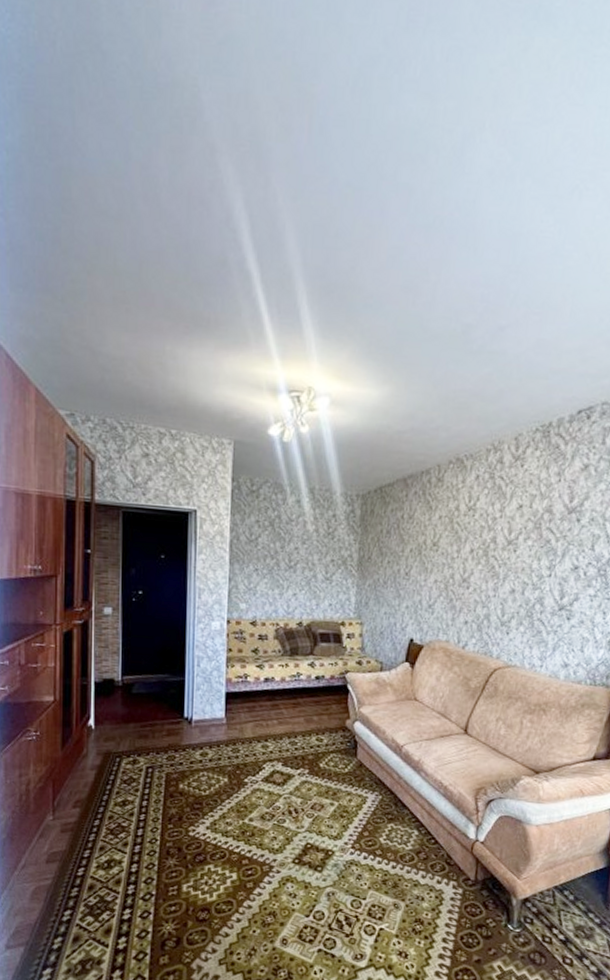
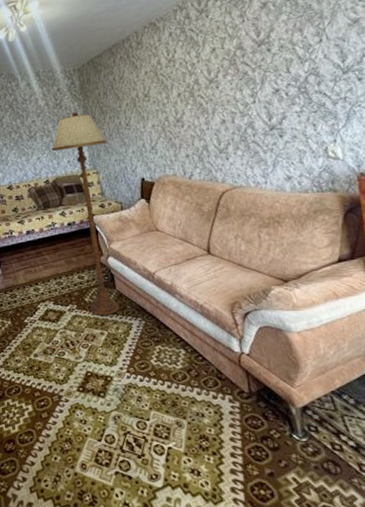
floor lamp: none [312,547,380,785] -> present [51,112,120,315]

